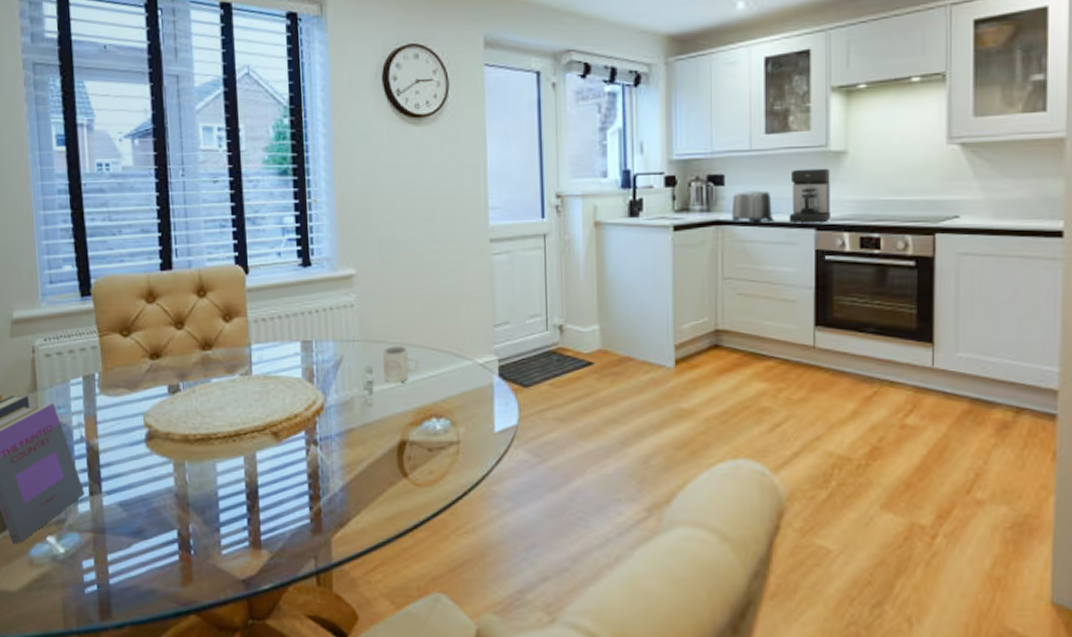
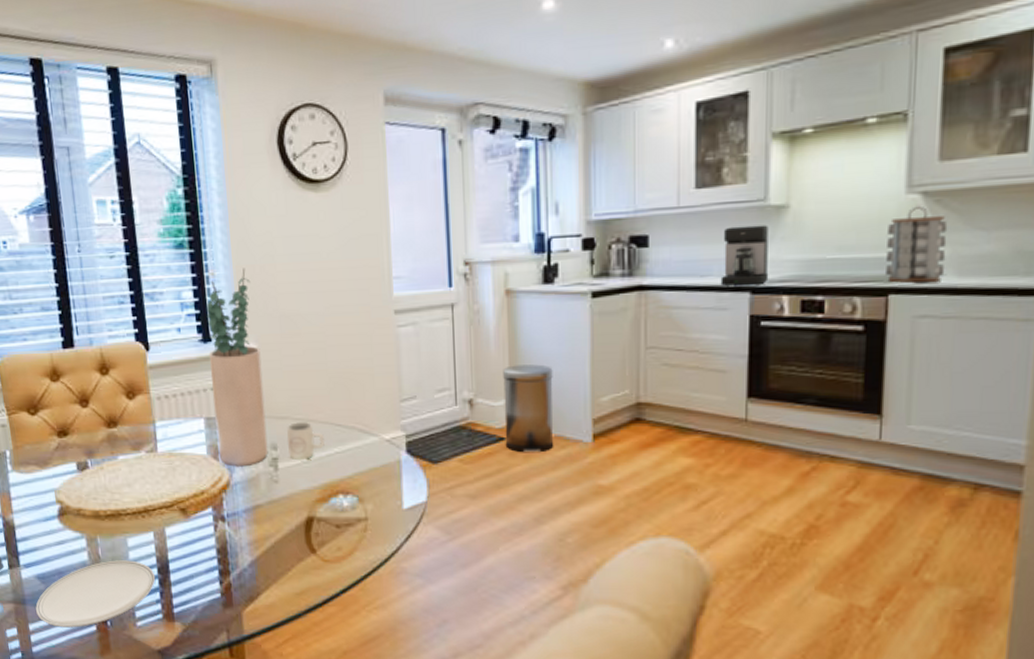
plate: none [116,486,244,558] -> present [35,560,156,628]
vase: none [307,195,364,390] -> present [206,268,268,467]
pedal bin: none [591,292,638,377] -> present [503,364,553,453]
toaster: present [731,191,774,222] -> none [656,251,703,286]
spice rack: none [932,155,983,224] -> present [886,205,948,284]

